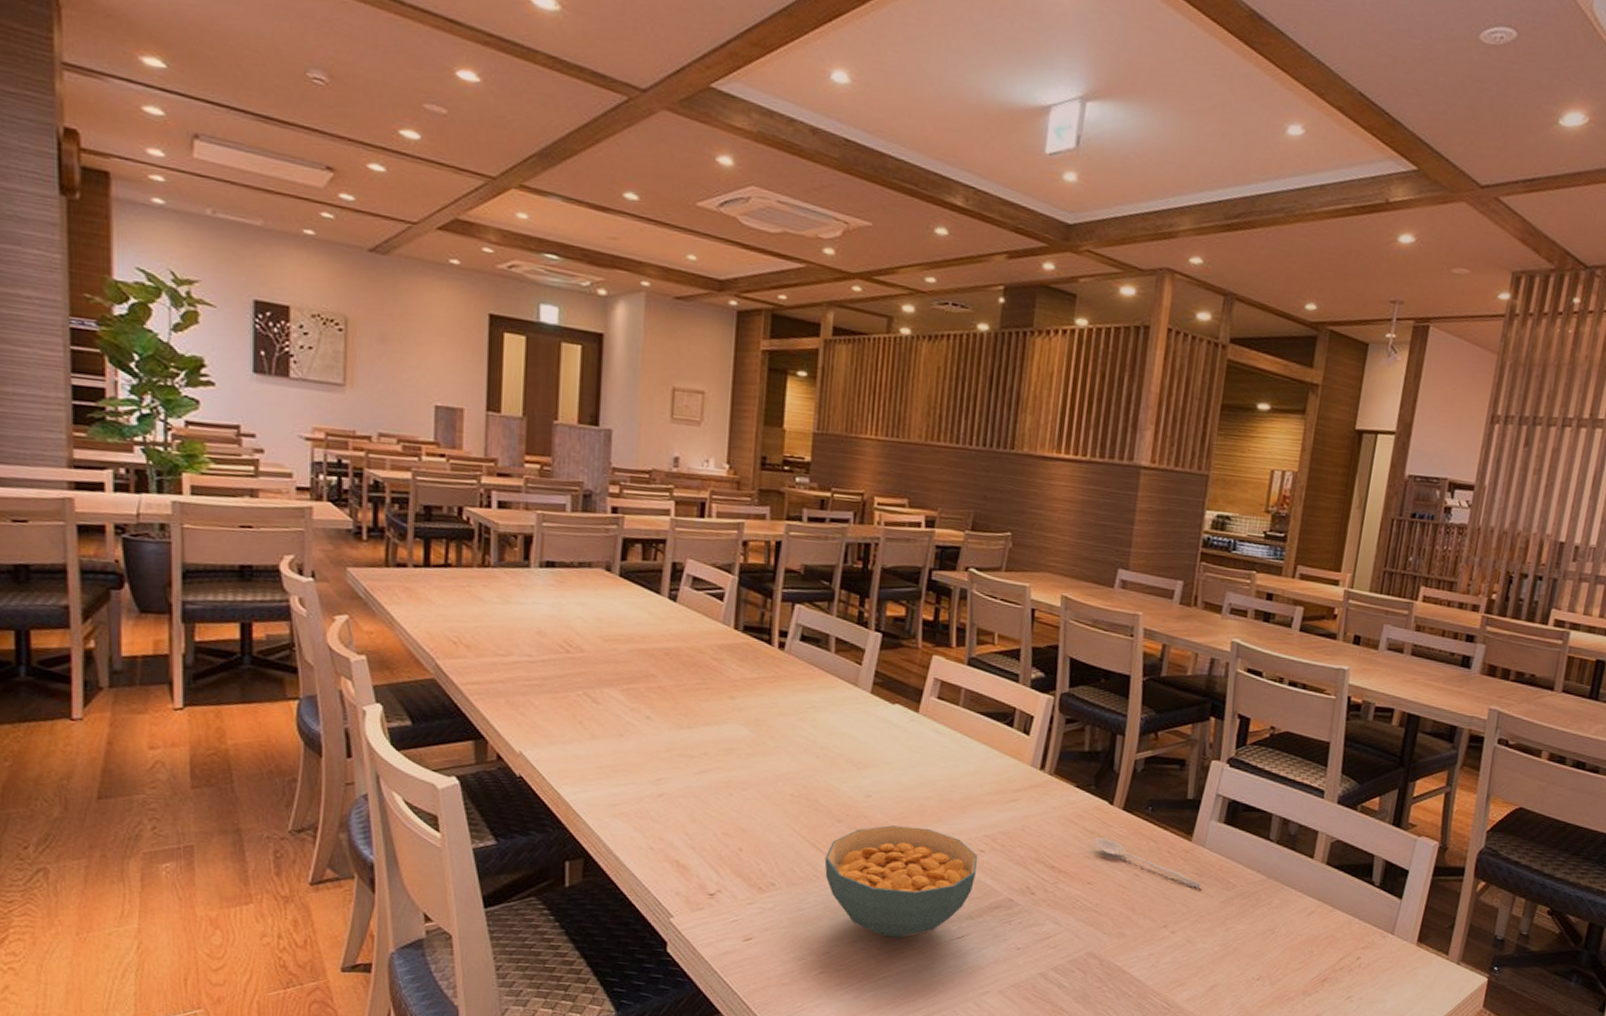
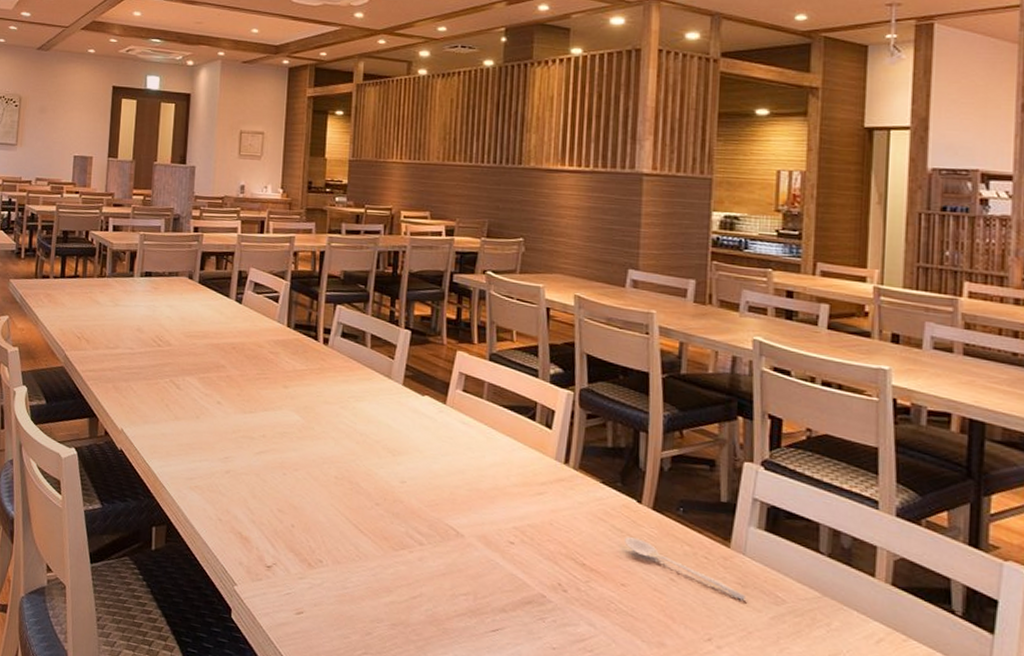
cereal bowl: present [824,825,978,938] -> none [365,511,508,626]

